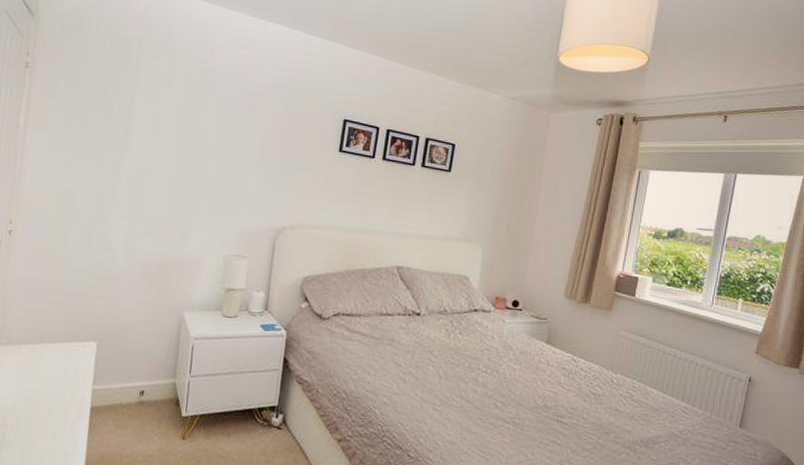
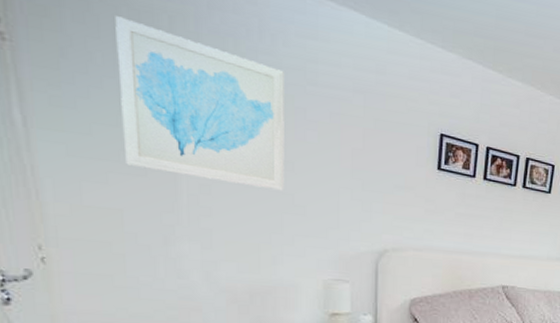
wall art: none [86,45,217,174] -> present [115,16,284,191]

